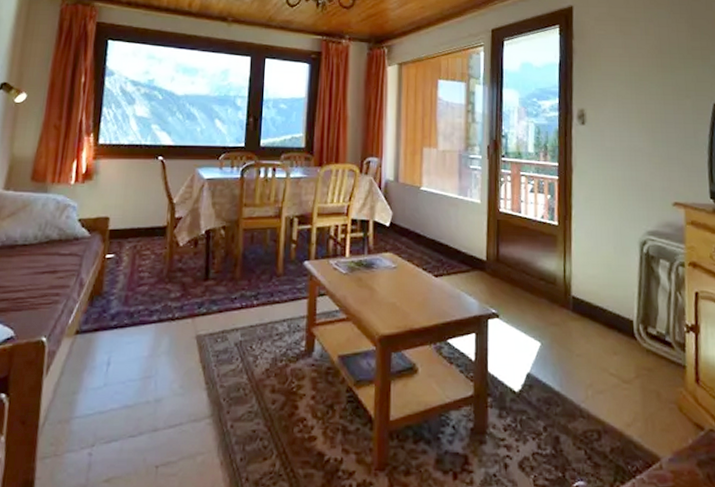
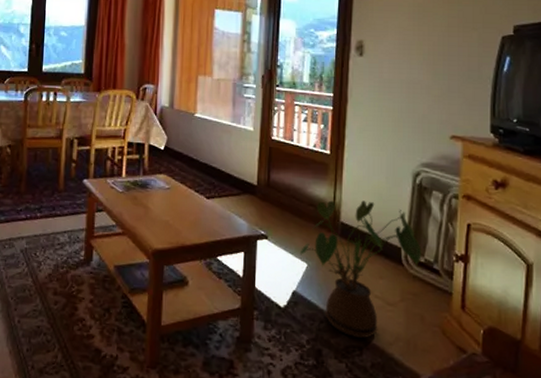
house plant: none [532,272,654,422] -> present [299,200,422,339]

